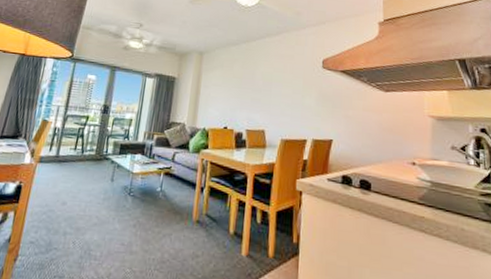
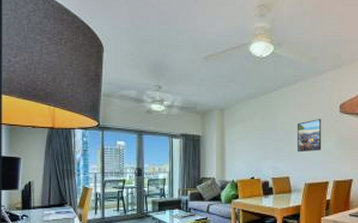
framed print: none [275,72,303,106] -> present [296,119,322,153]

